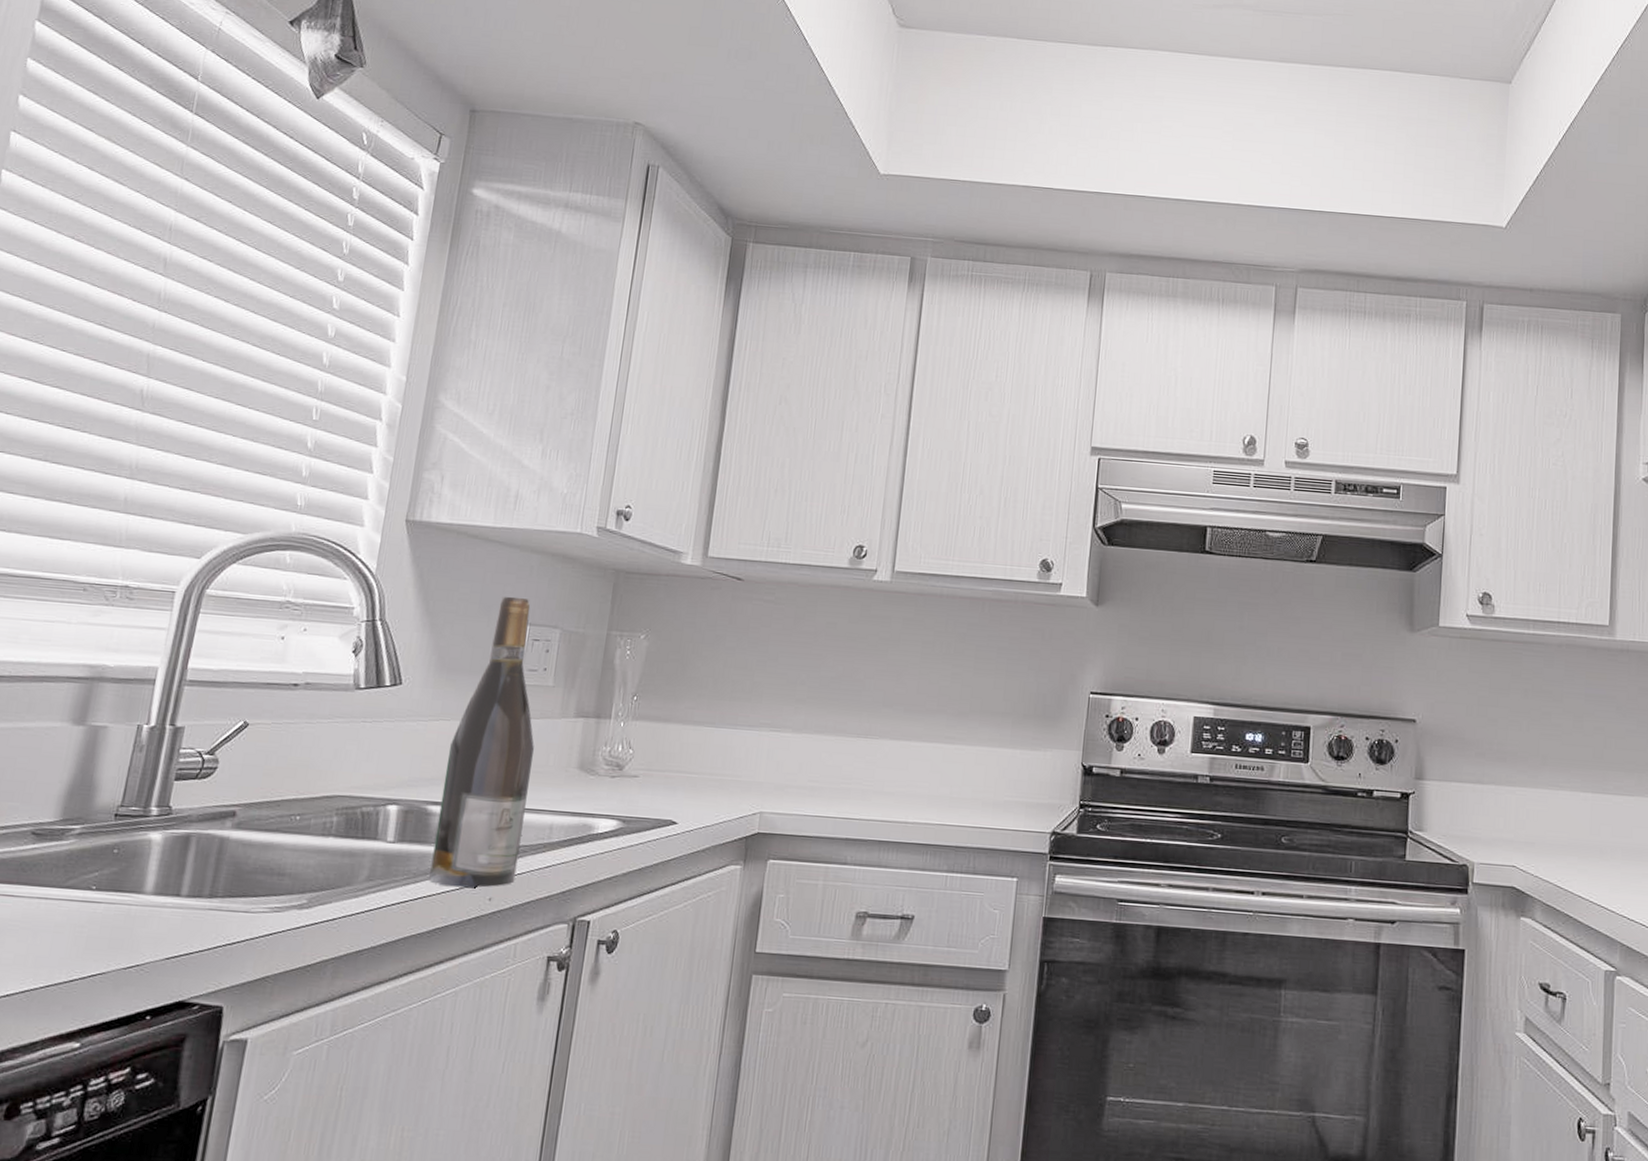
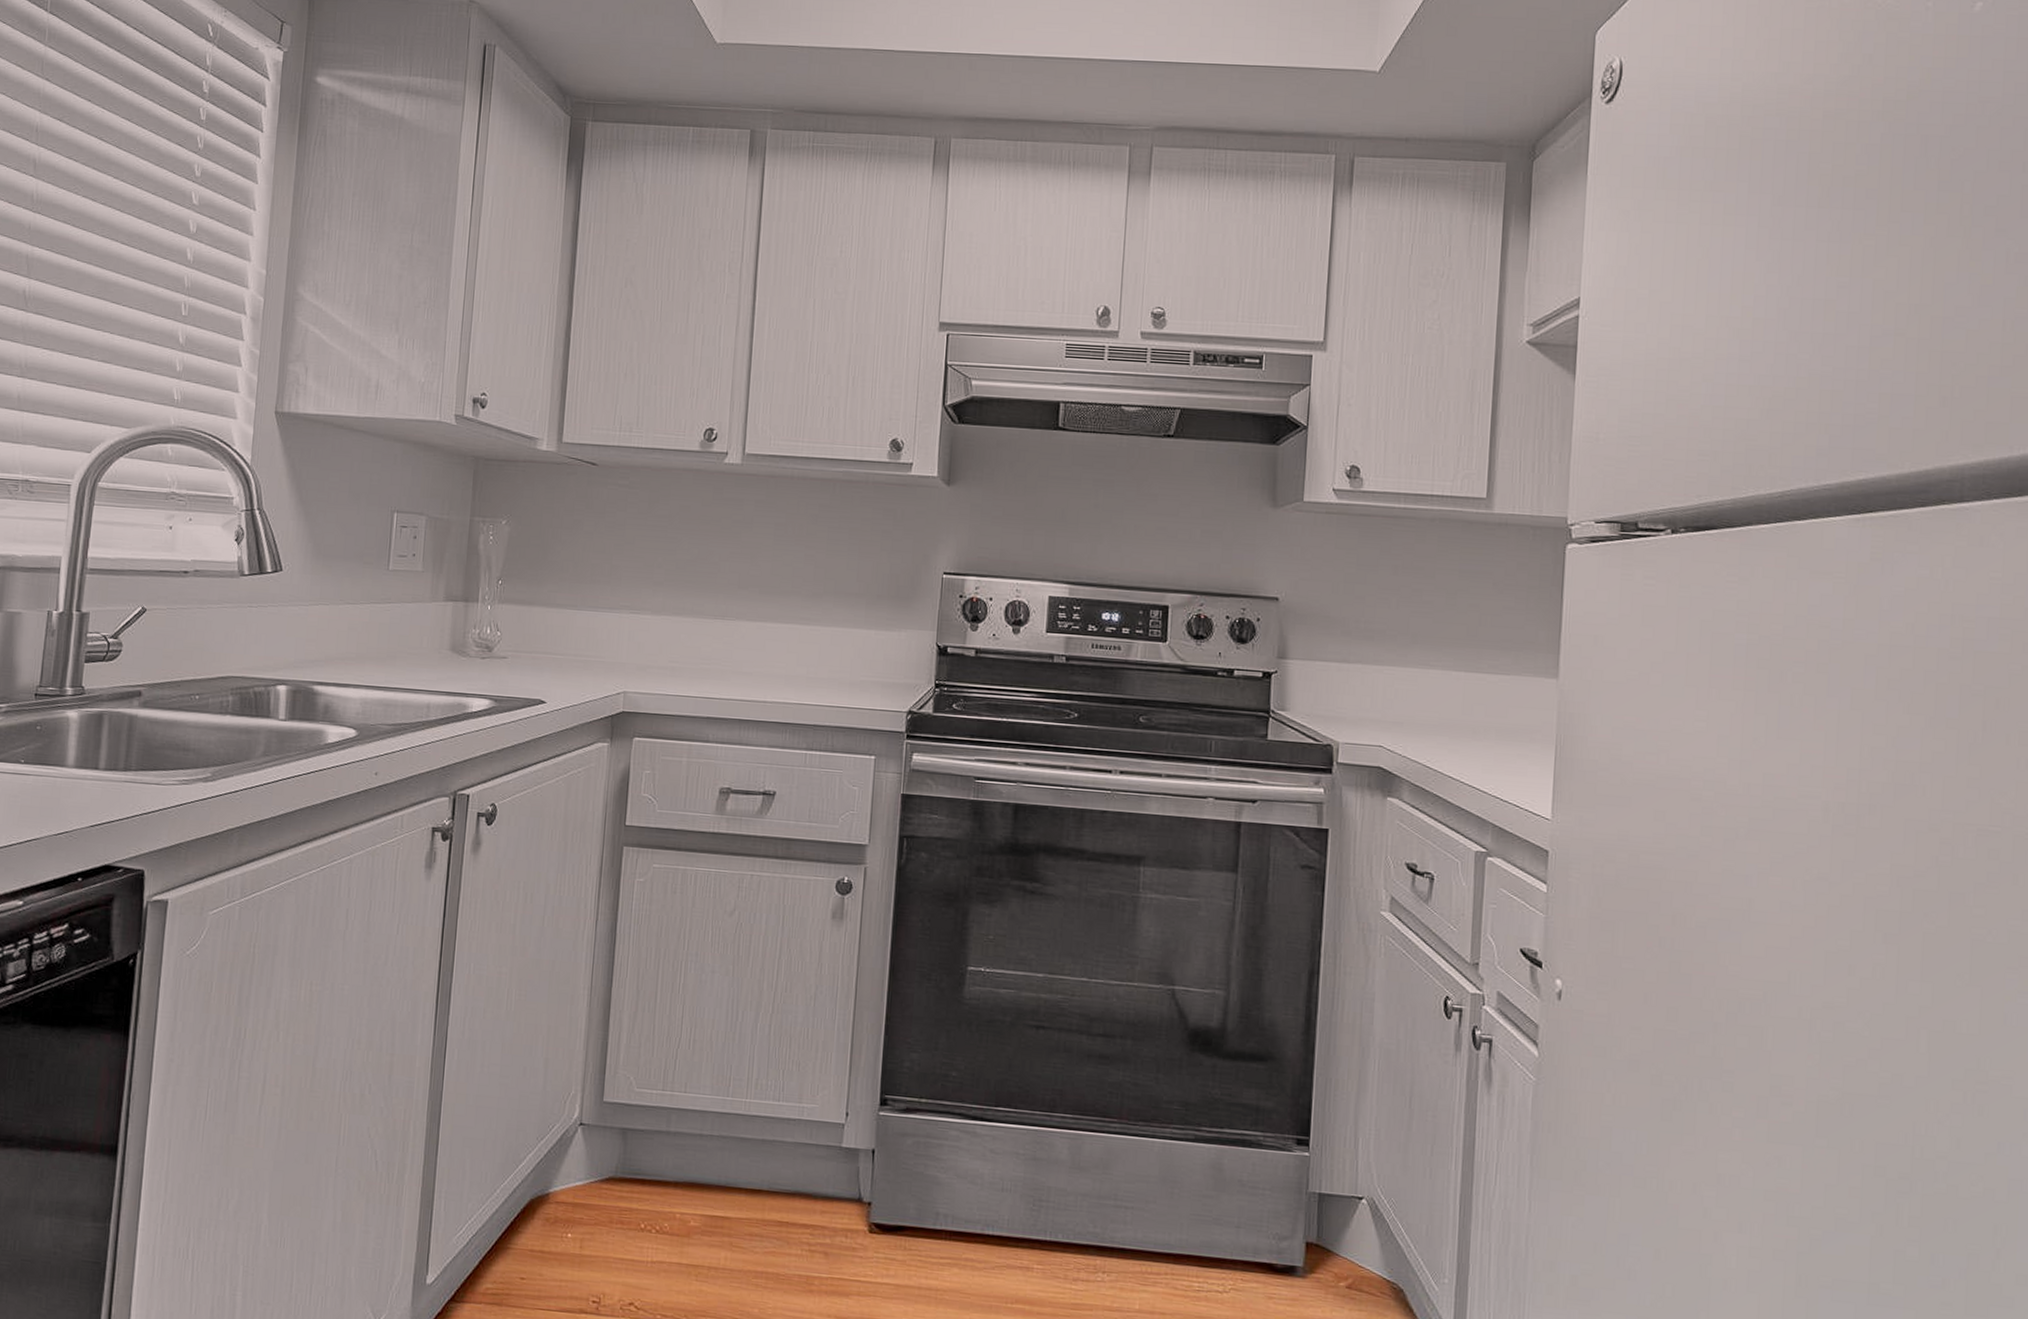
wine bottle: present [429,596,535,888] -> none [319,484,409,763]

